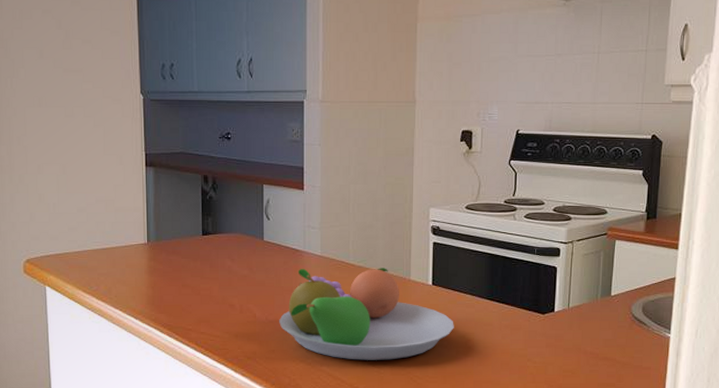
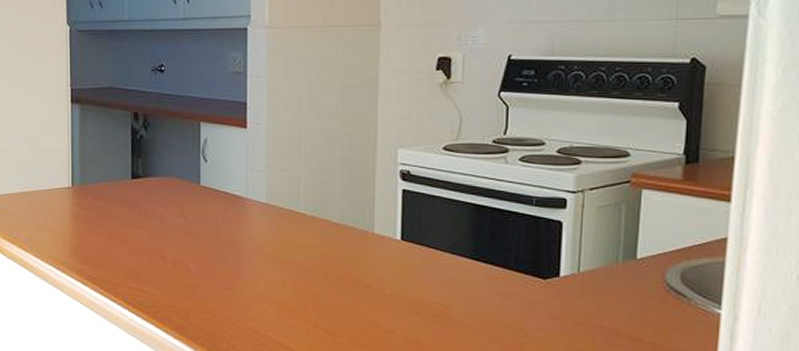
fruit bowl: present [279,268,454,360] -> none [217,217,429,328]

